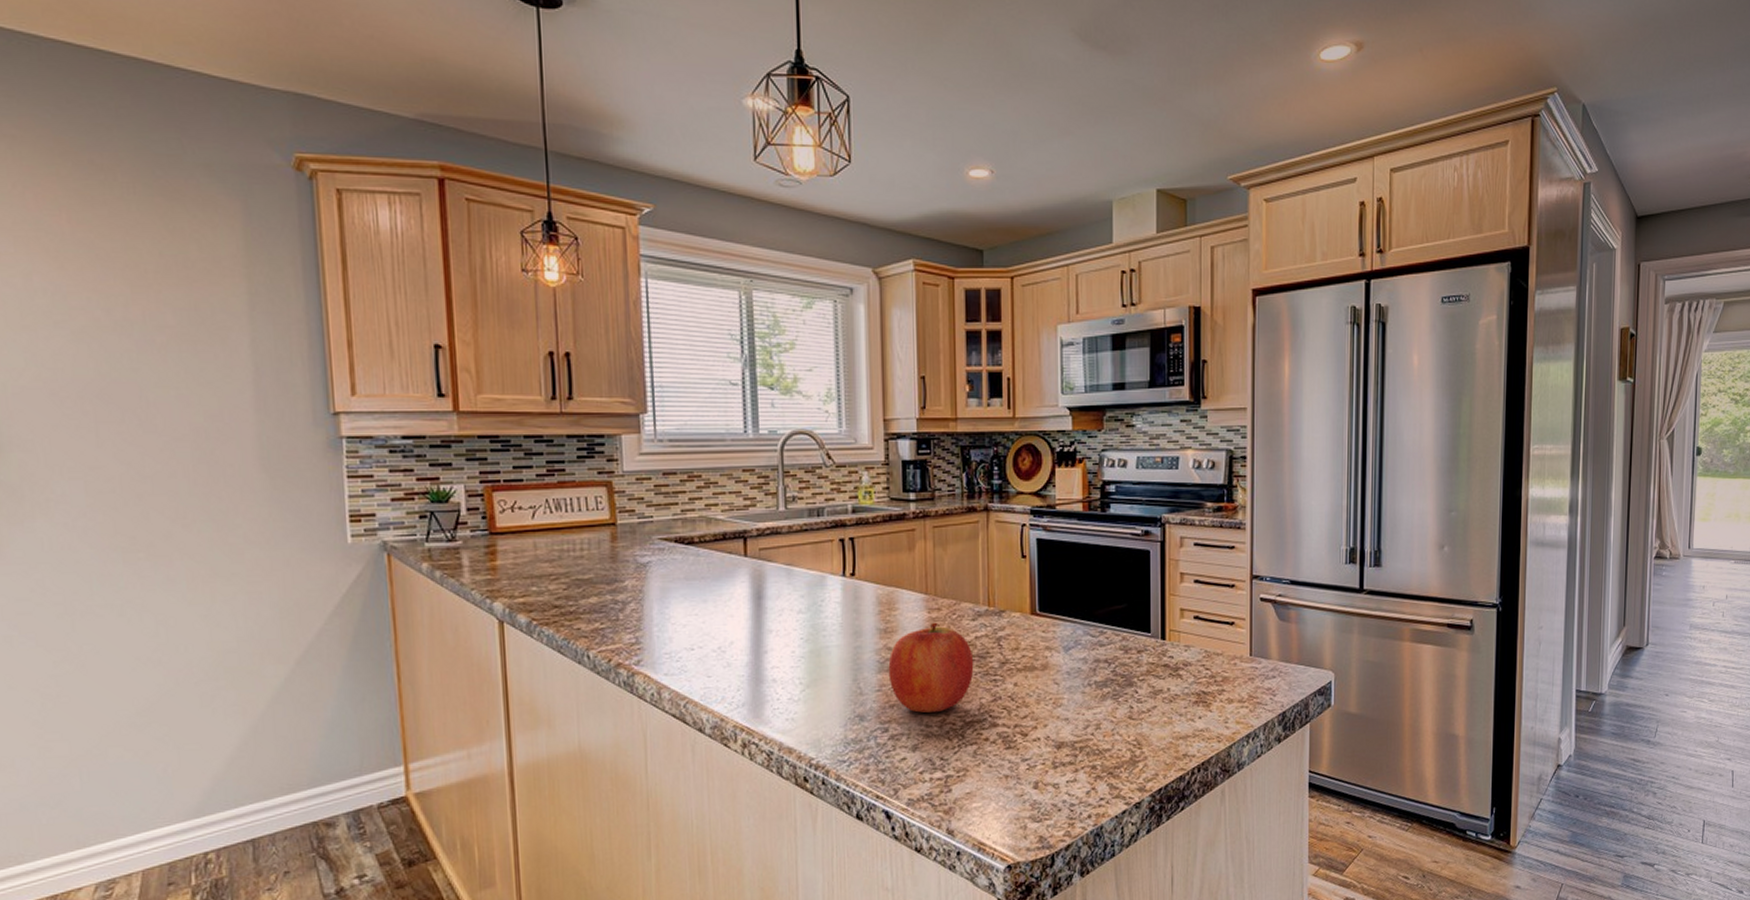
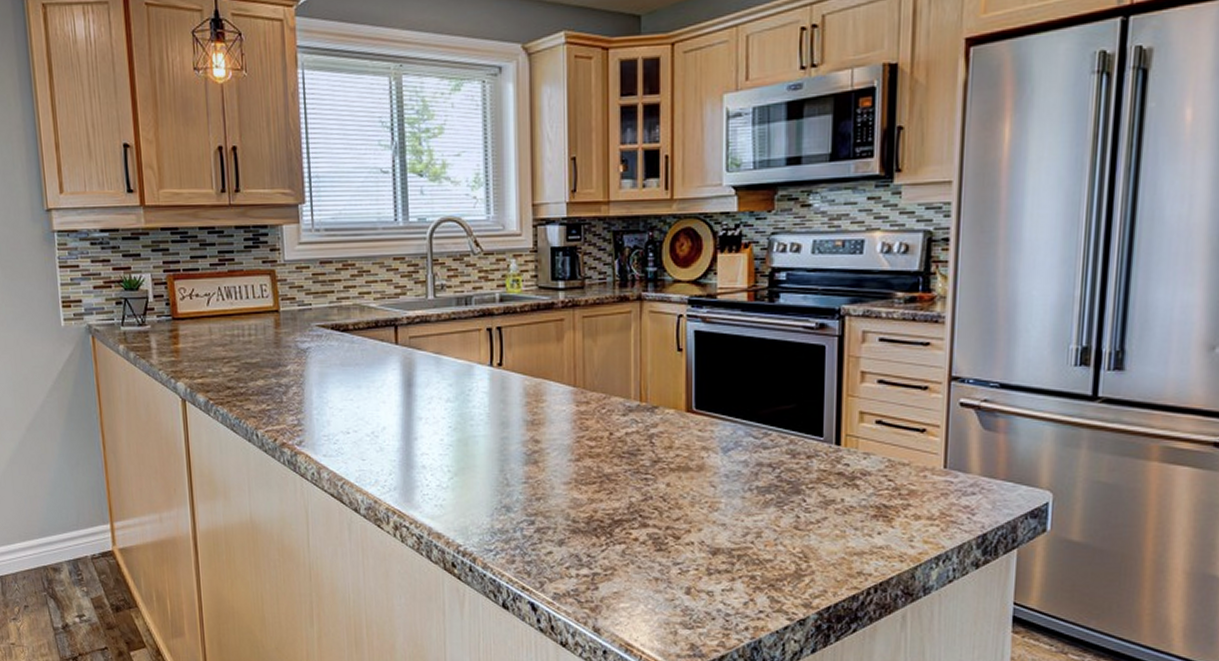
fruit: present [888,622,974,713] -> none [535,416,624,508]

